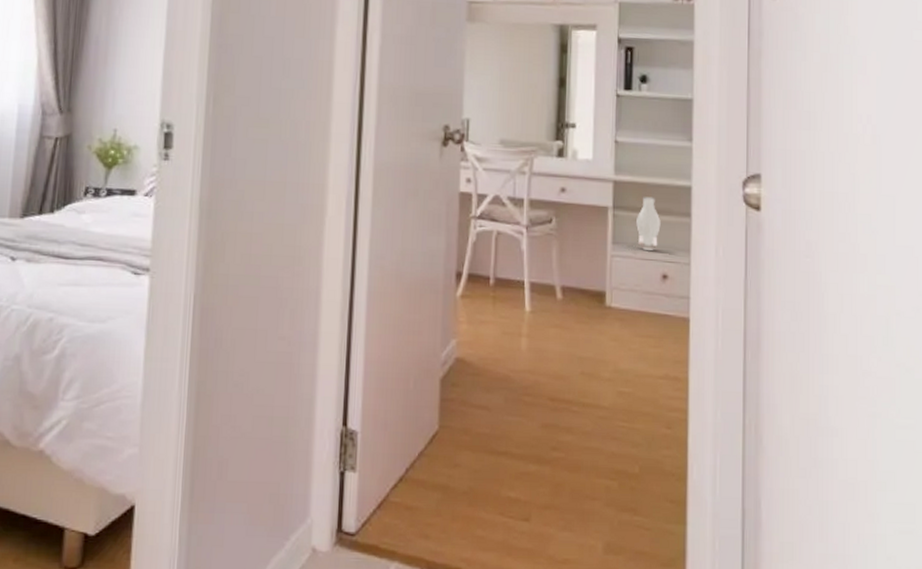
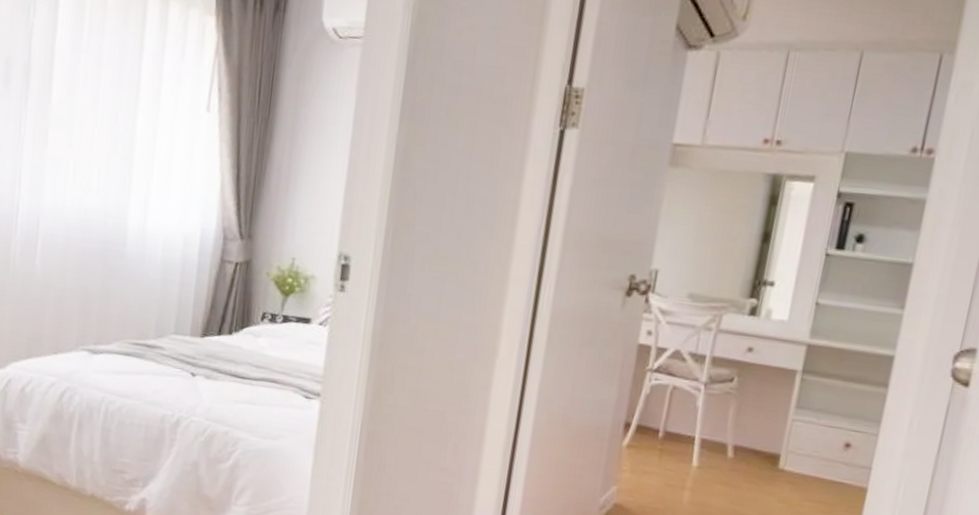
vase: present [636,196,661,250] -> none [824,362,854,418]

